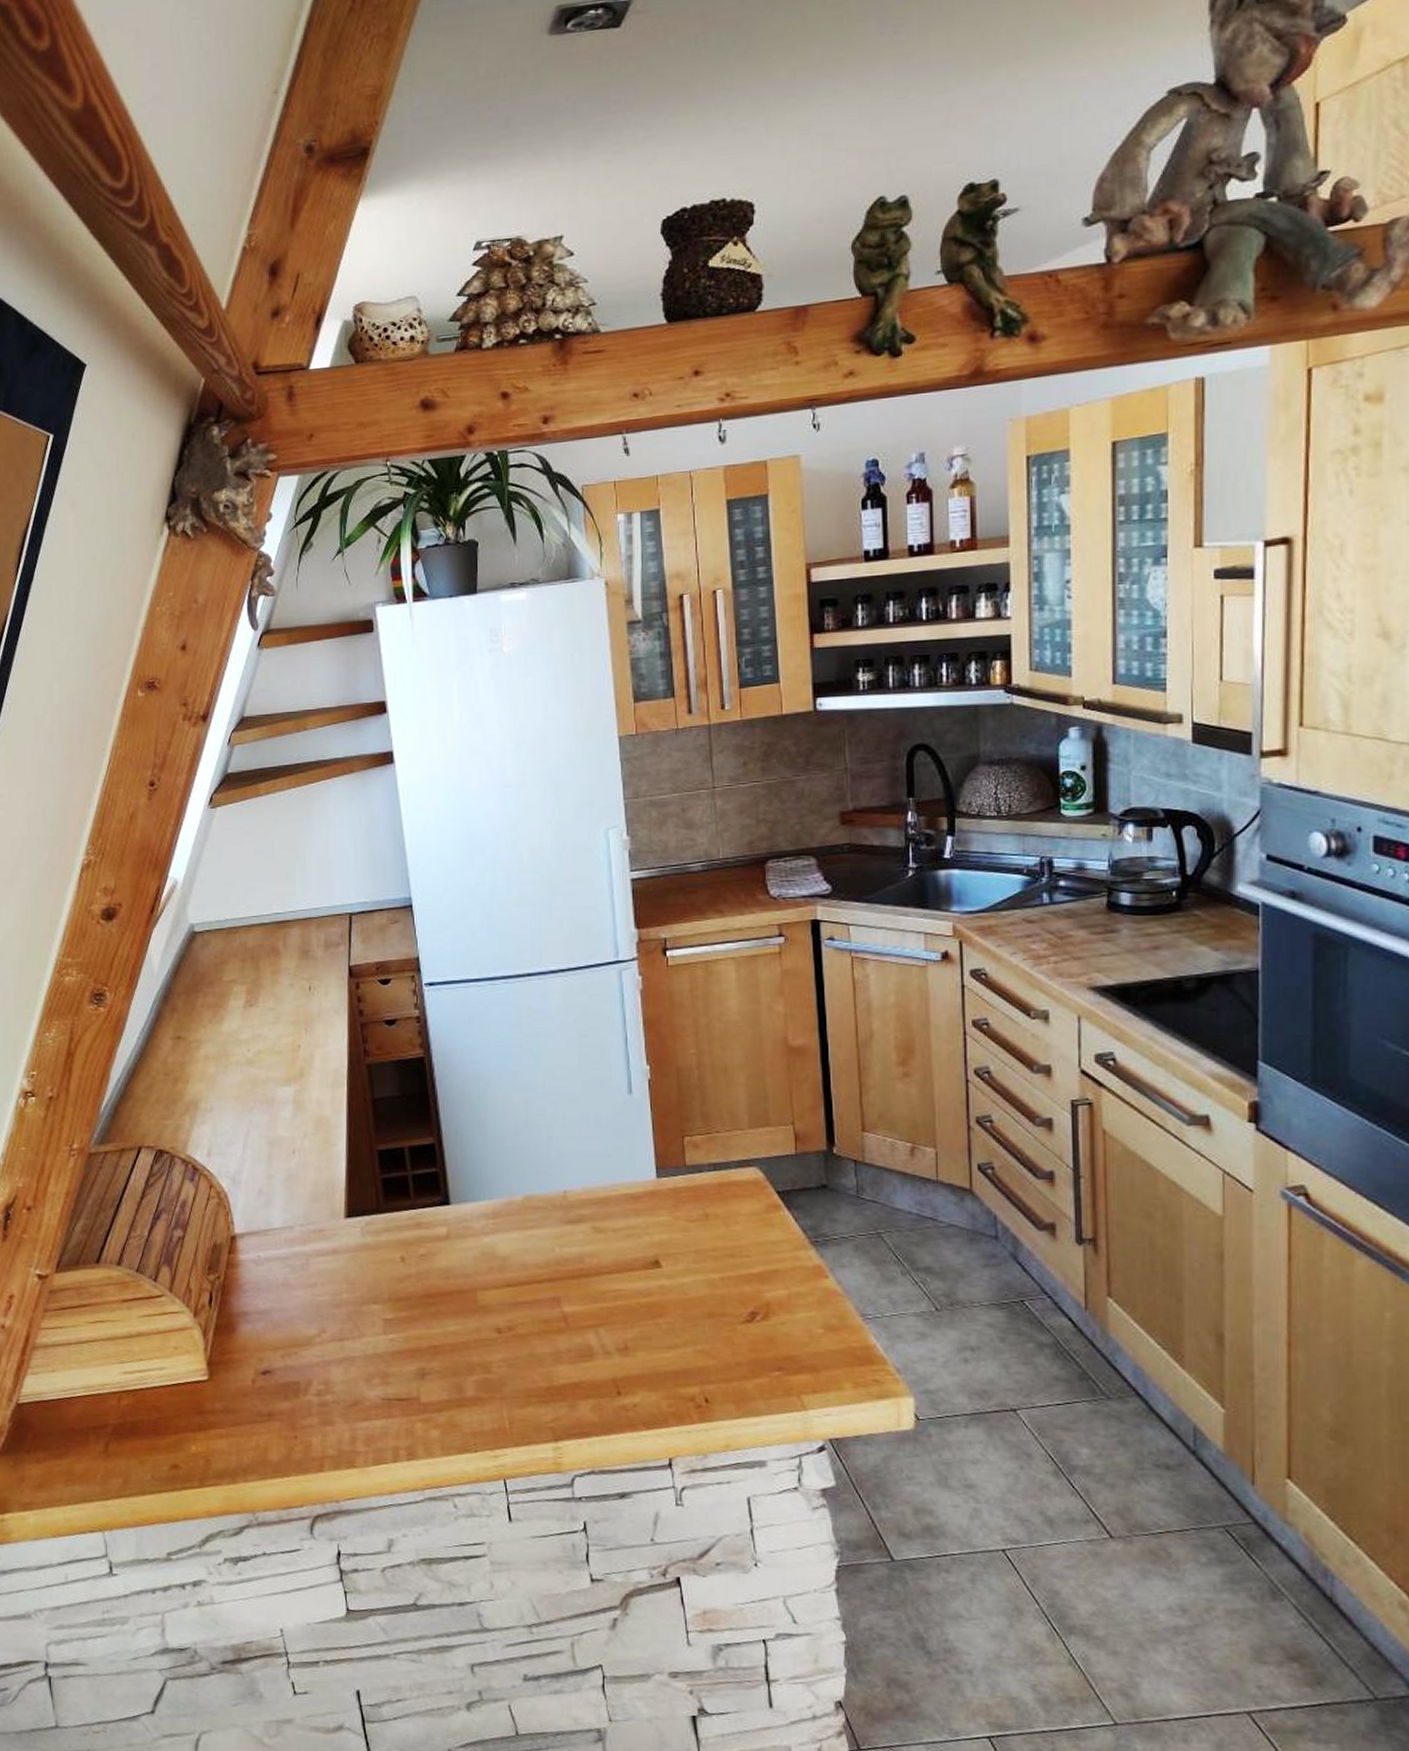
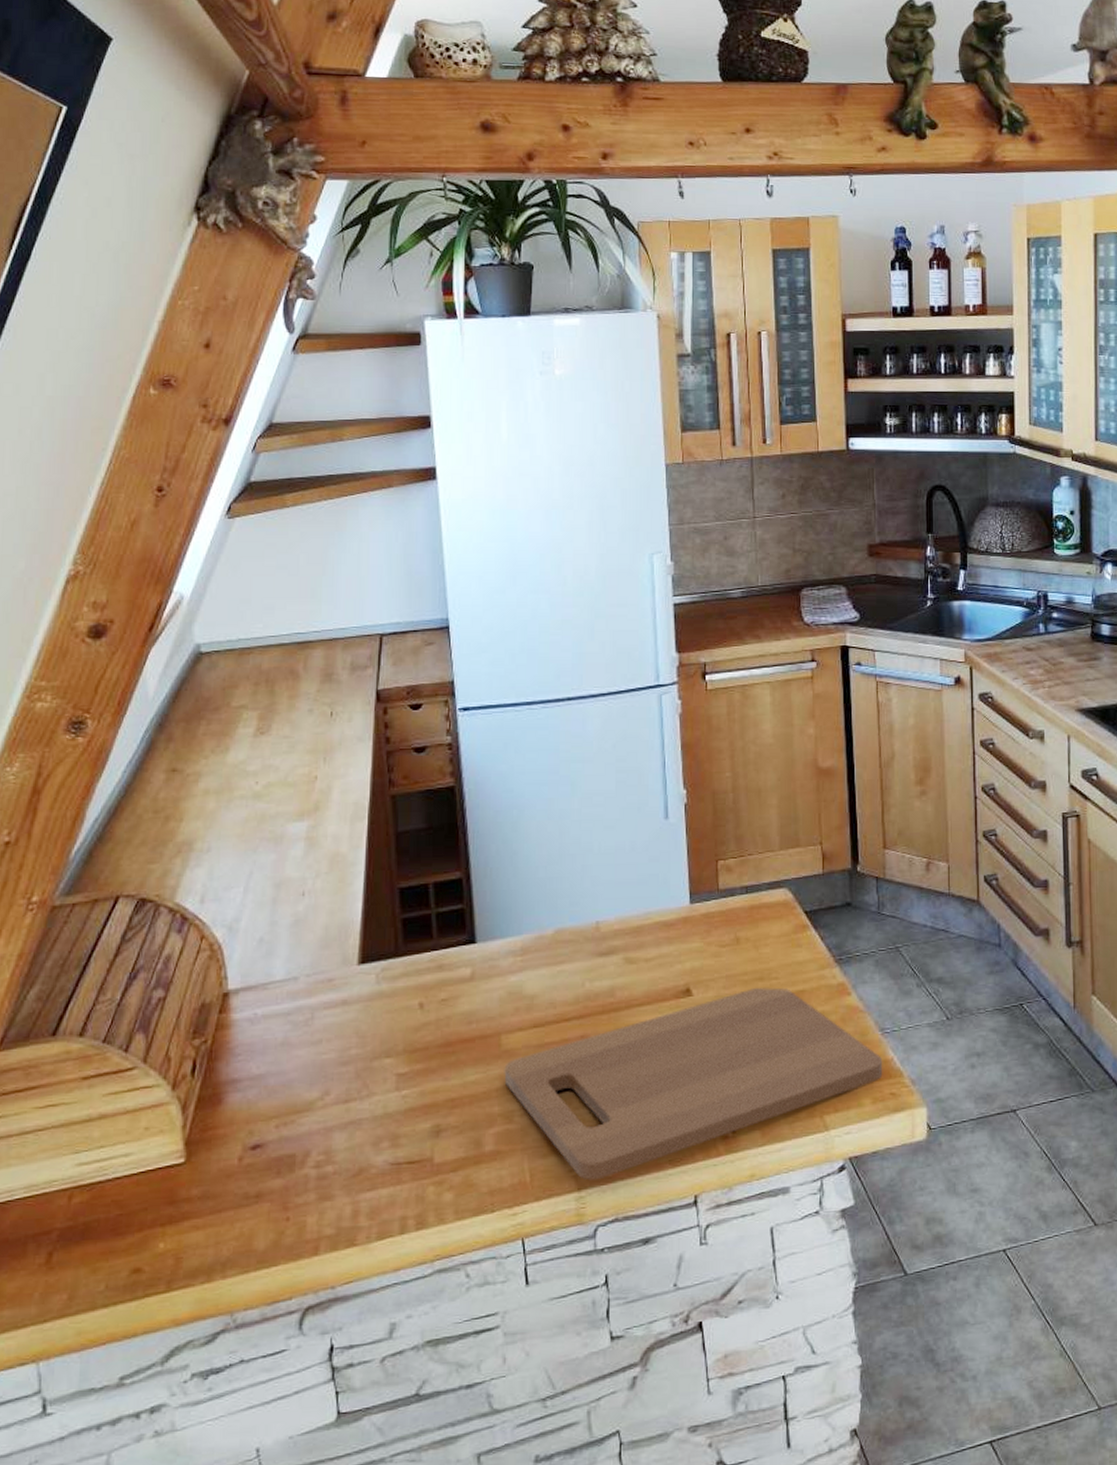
cutting board: none [481,1264,865,1434] -> present [504,988,883,1180]

